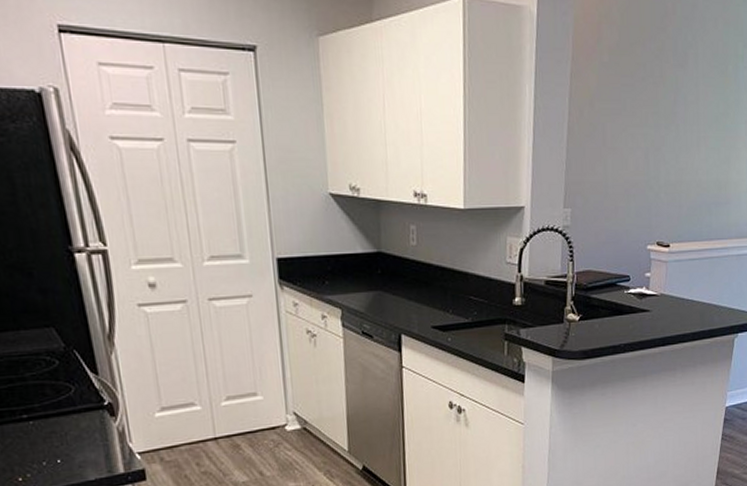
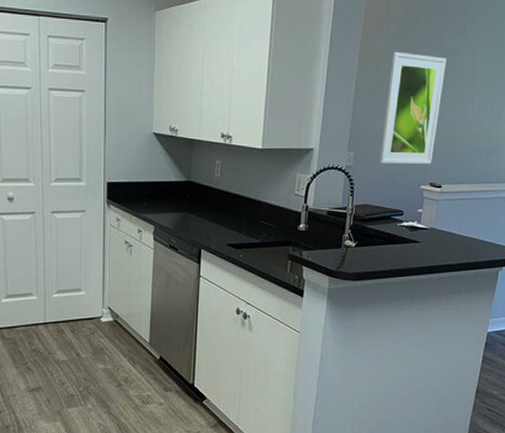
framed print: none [599,86,668,221] -> present [378,51,446,164]

